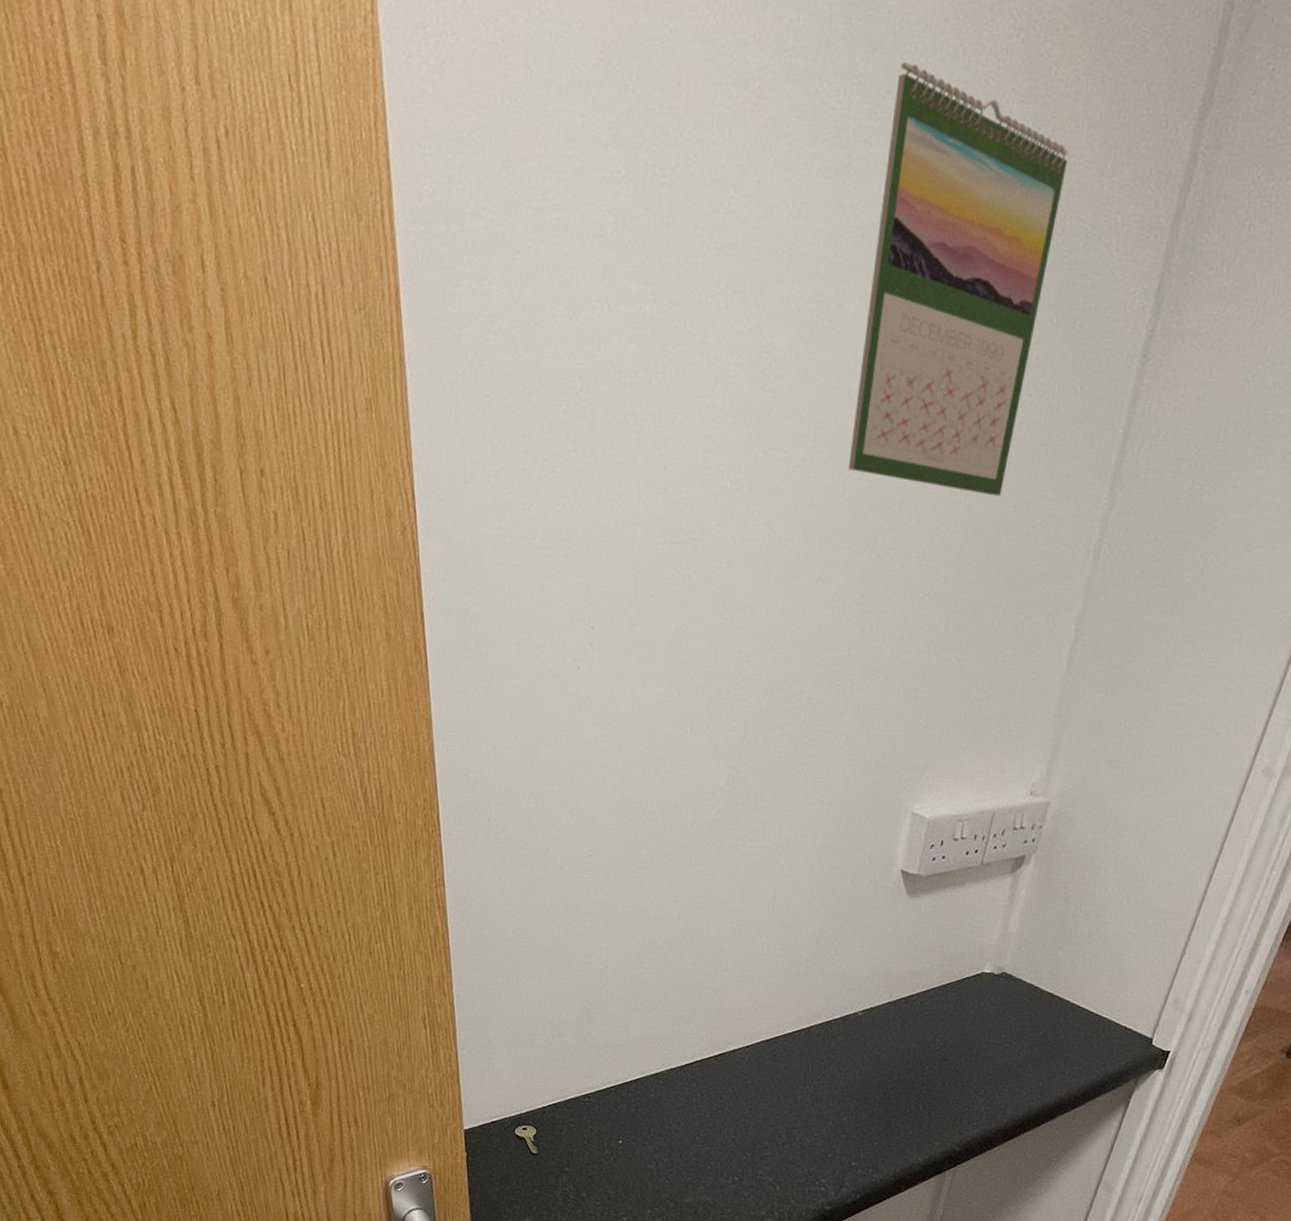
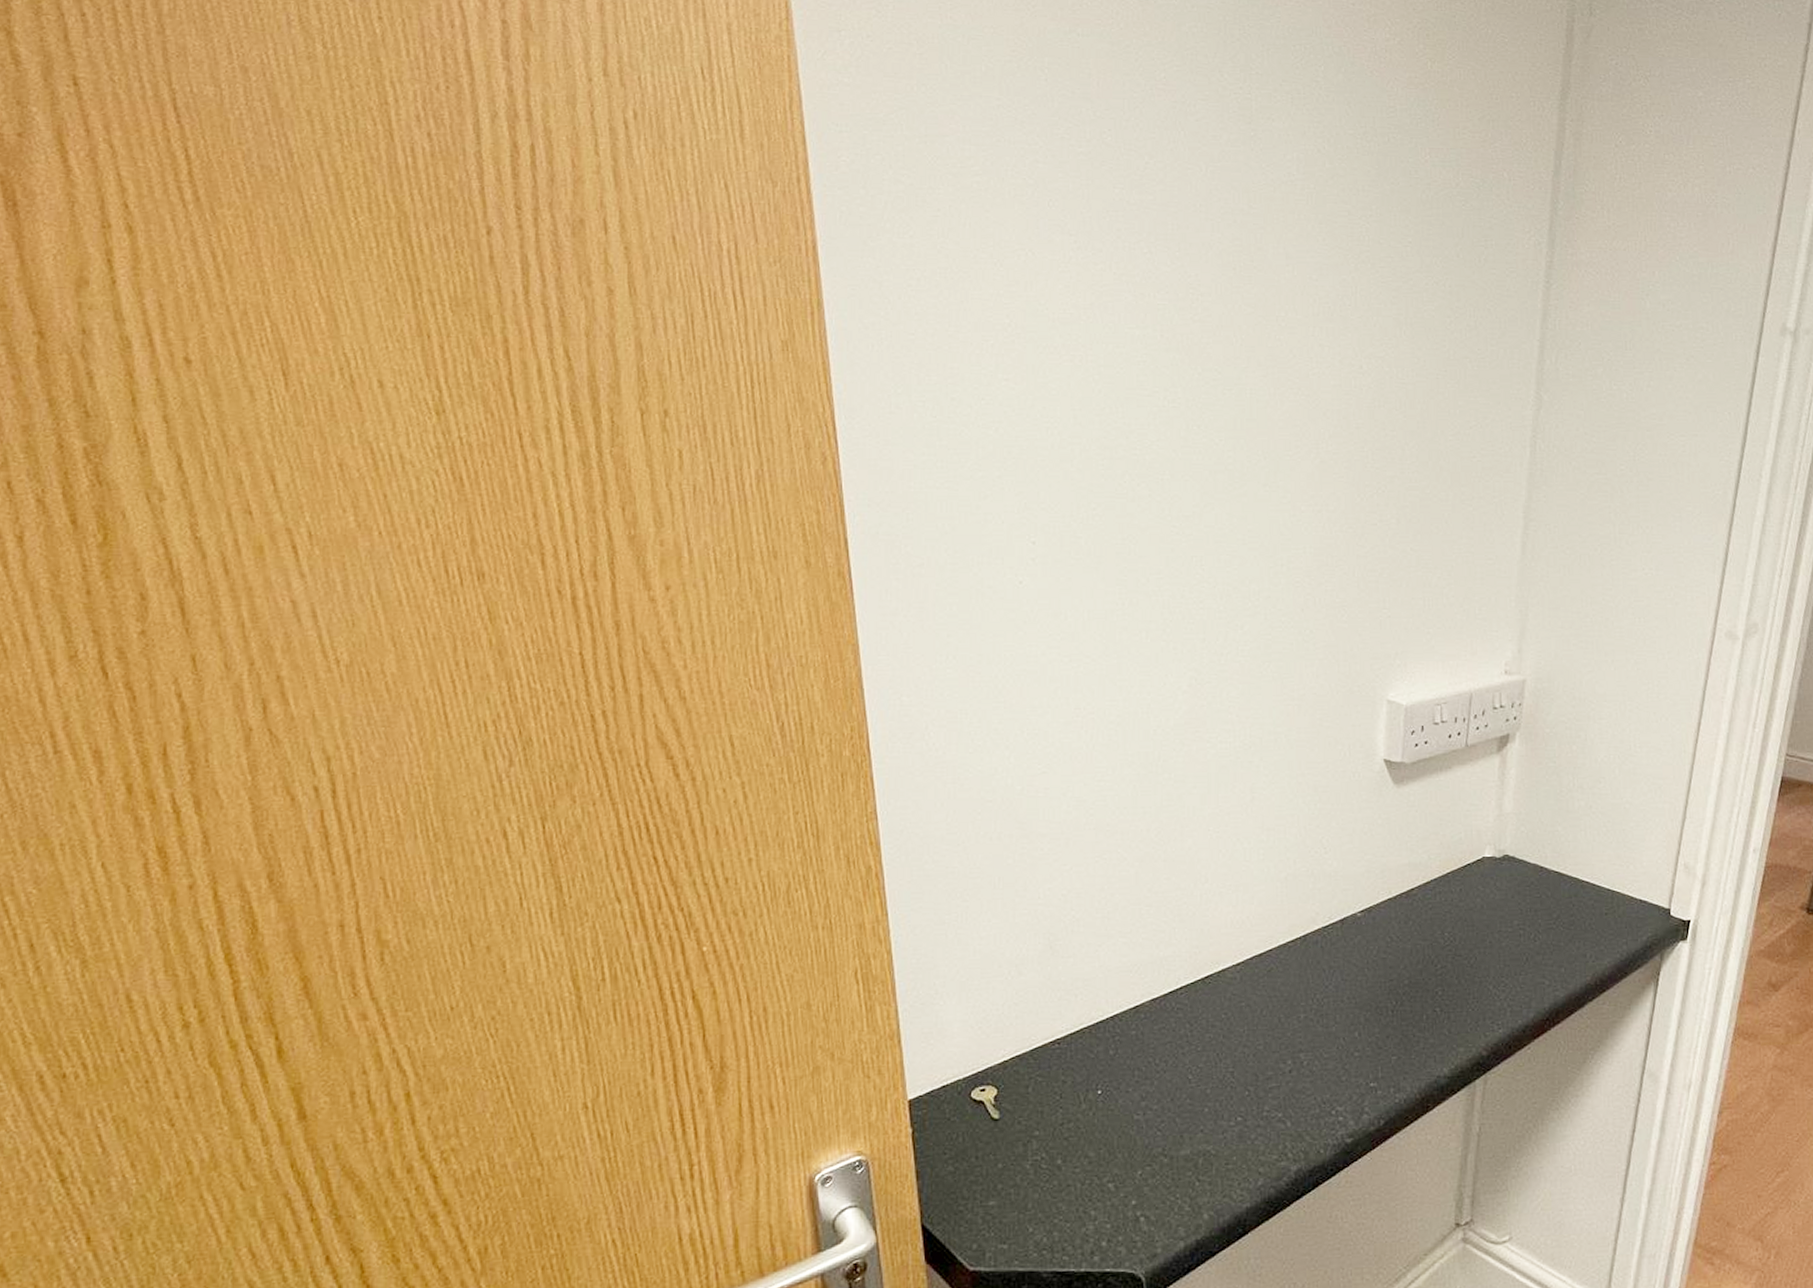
calendar: present [849,62,1068,497] -> none [1283,59,1452,403]

